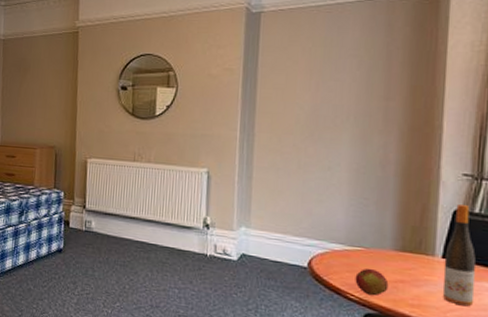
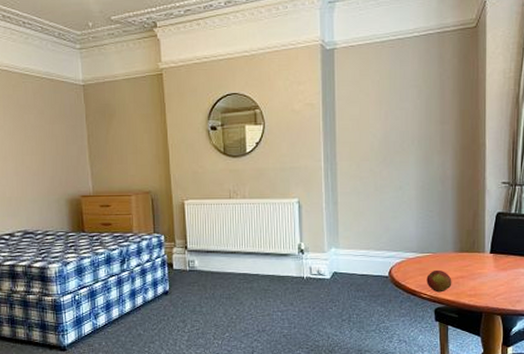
wine bottle: present [442,204,476,307] -> none [491,208,515,290]

